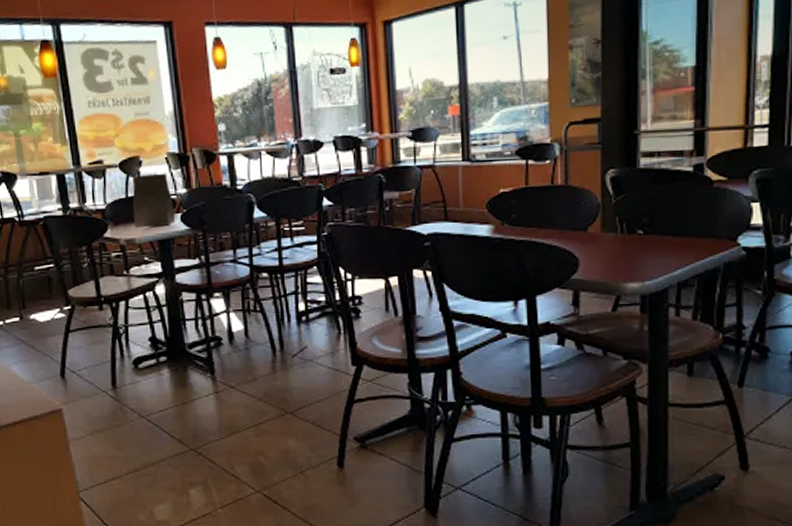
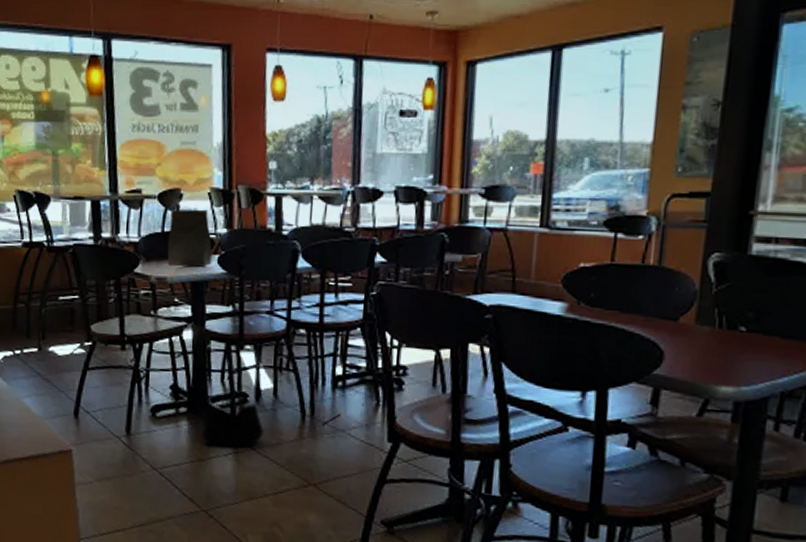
handbag: none [183,333,241,390] -> present [202,388,265,448]

